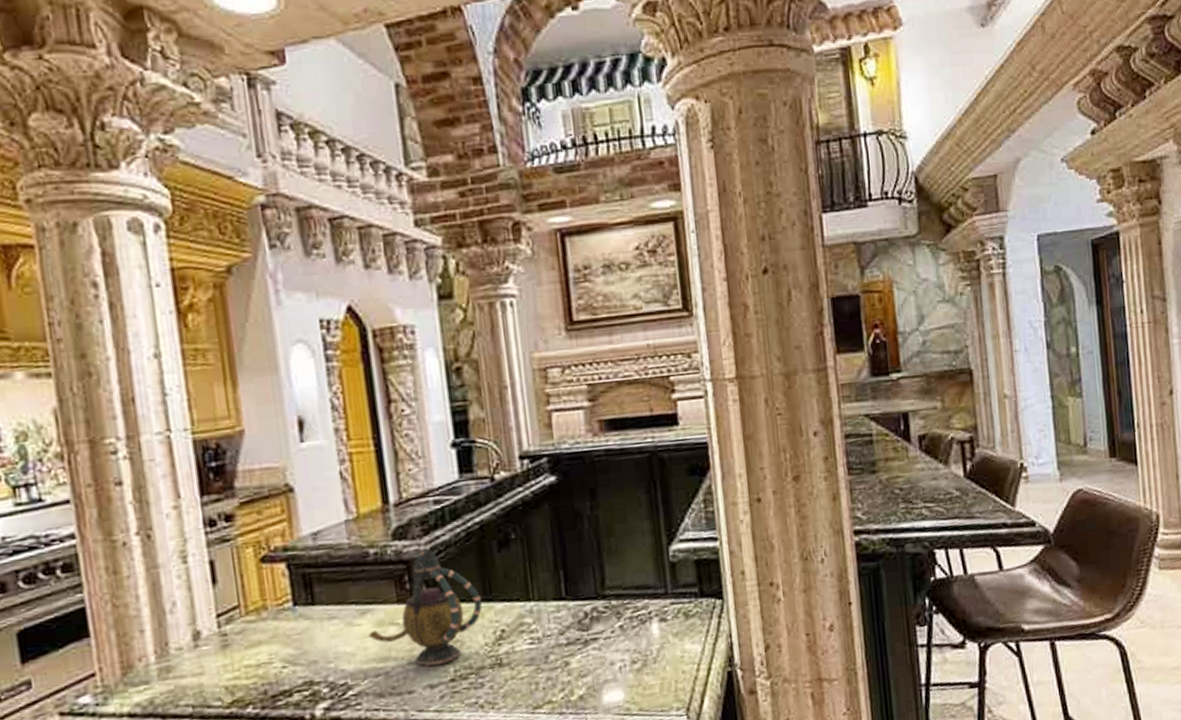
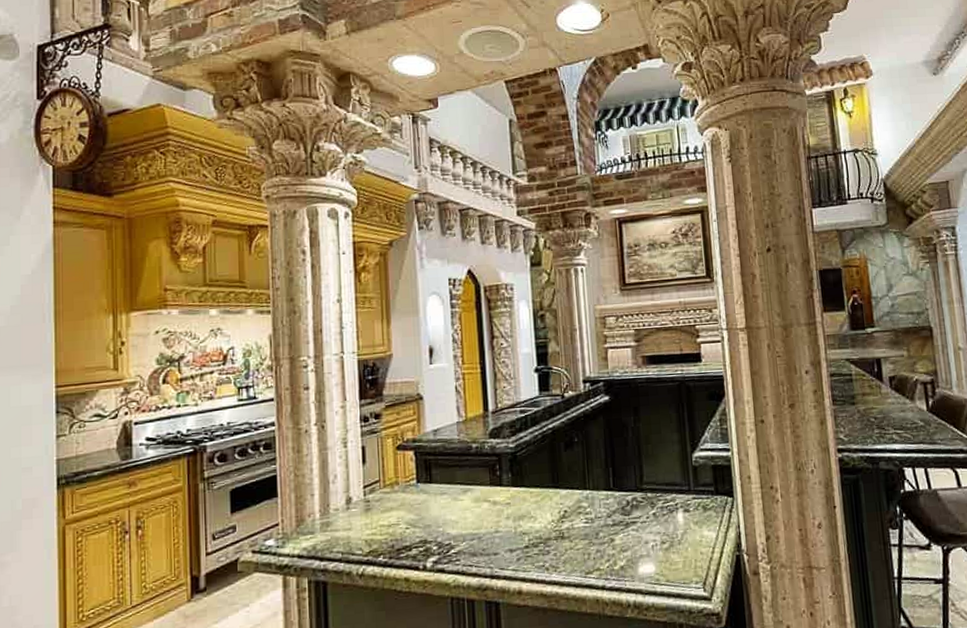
teapot: present [368,546,482,667] -> none [467,444,551,535]

